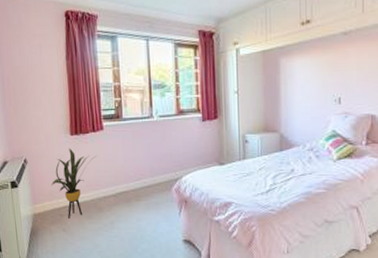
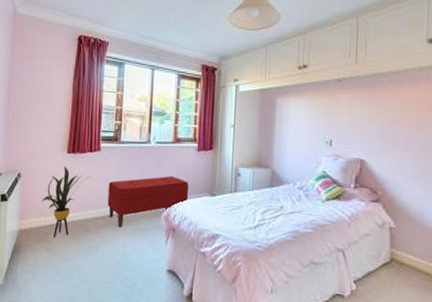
bench: none [116,148,198,204] -> present [107,175,189,228]

